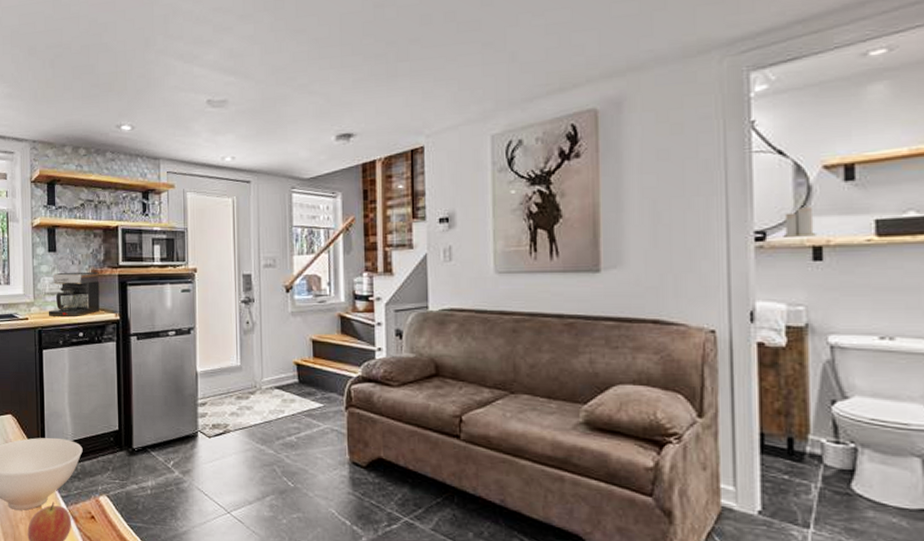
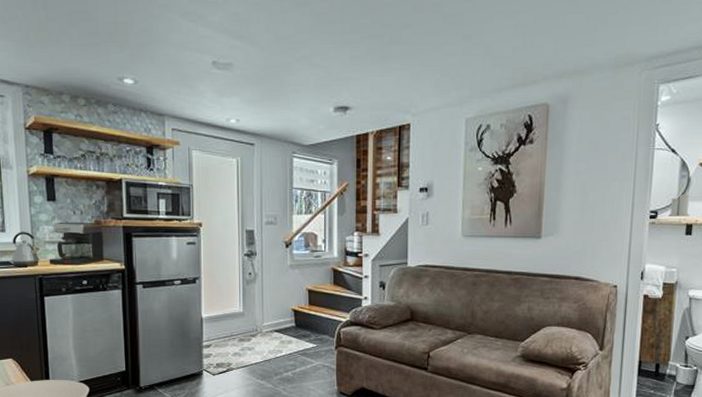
kettle: none [14,284,40,320] -> present [11,232,40,268]

